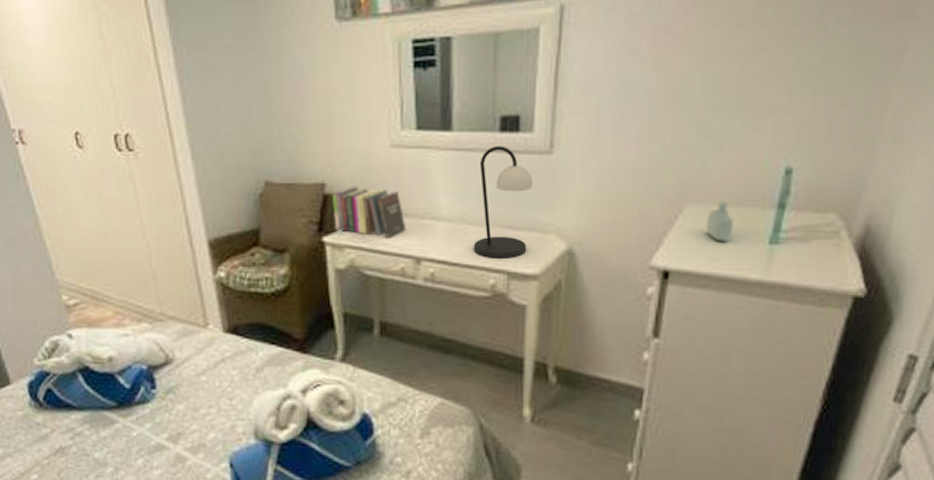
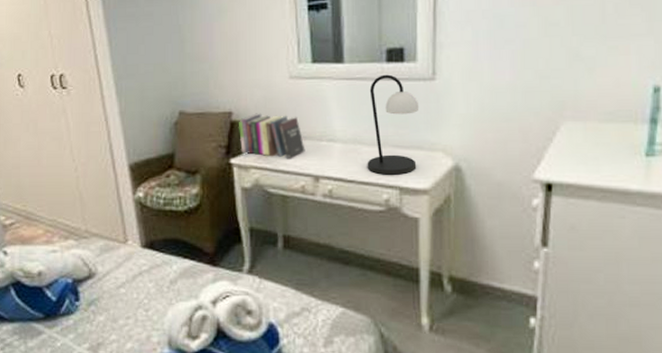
perfume bottle: present [705,201,733,241] -> none [583,118,609,155]

